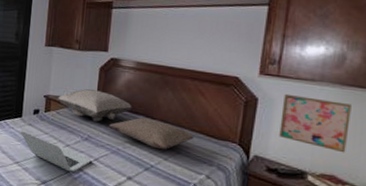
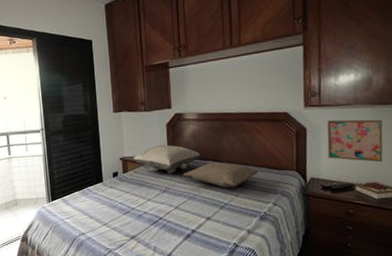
laptop: present [20,131,91,172] -> none [103,194,172,223]

